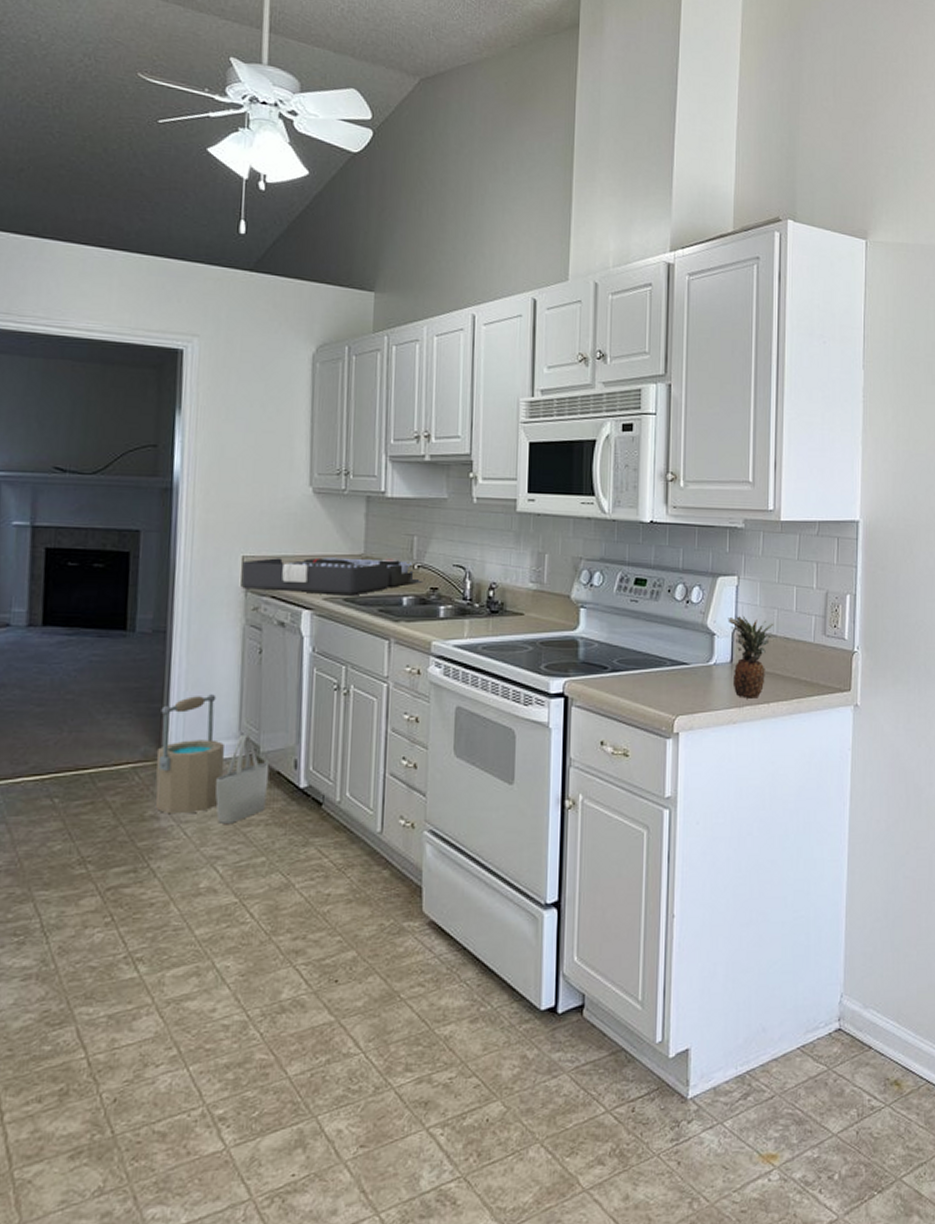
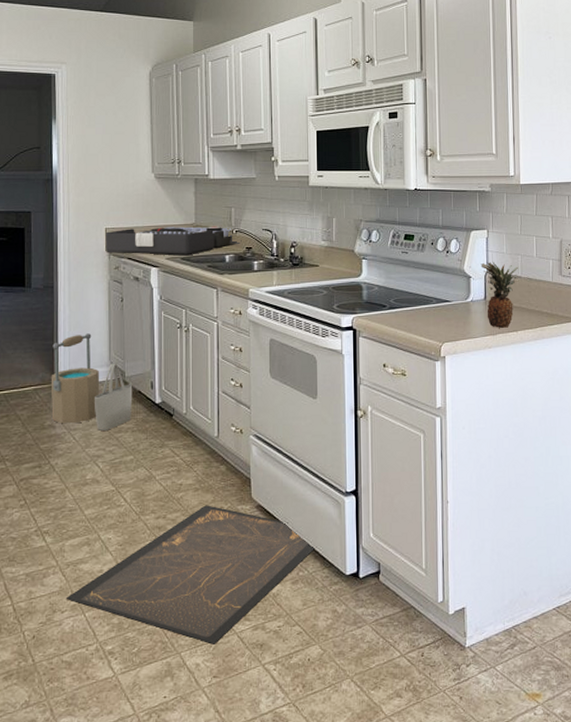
doormat: none [162,921,505,1104] -> present [65,505,317,644]

